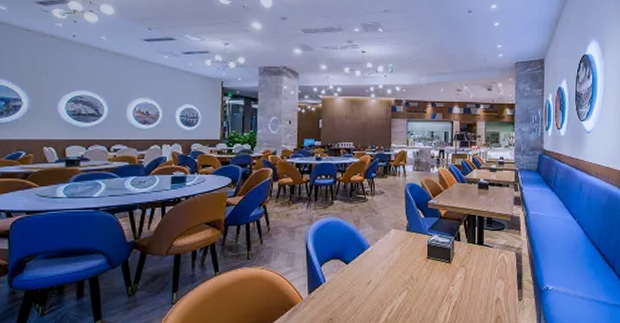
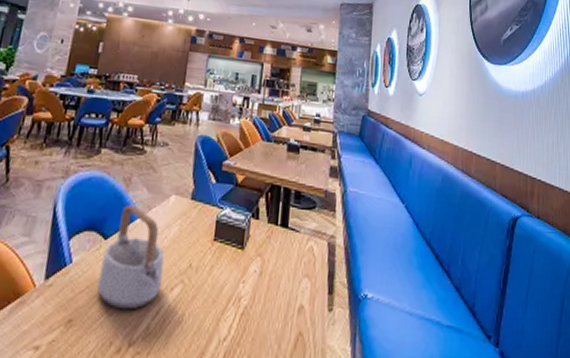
teapot: none [346,238,392,310] -> present [96,204,165,310]

